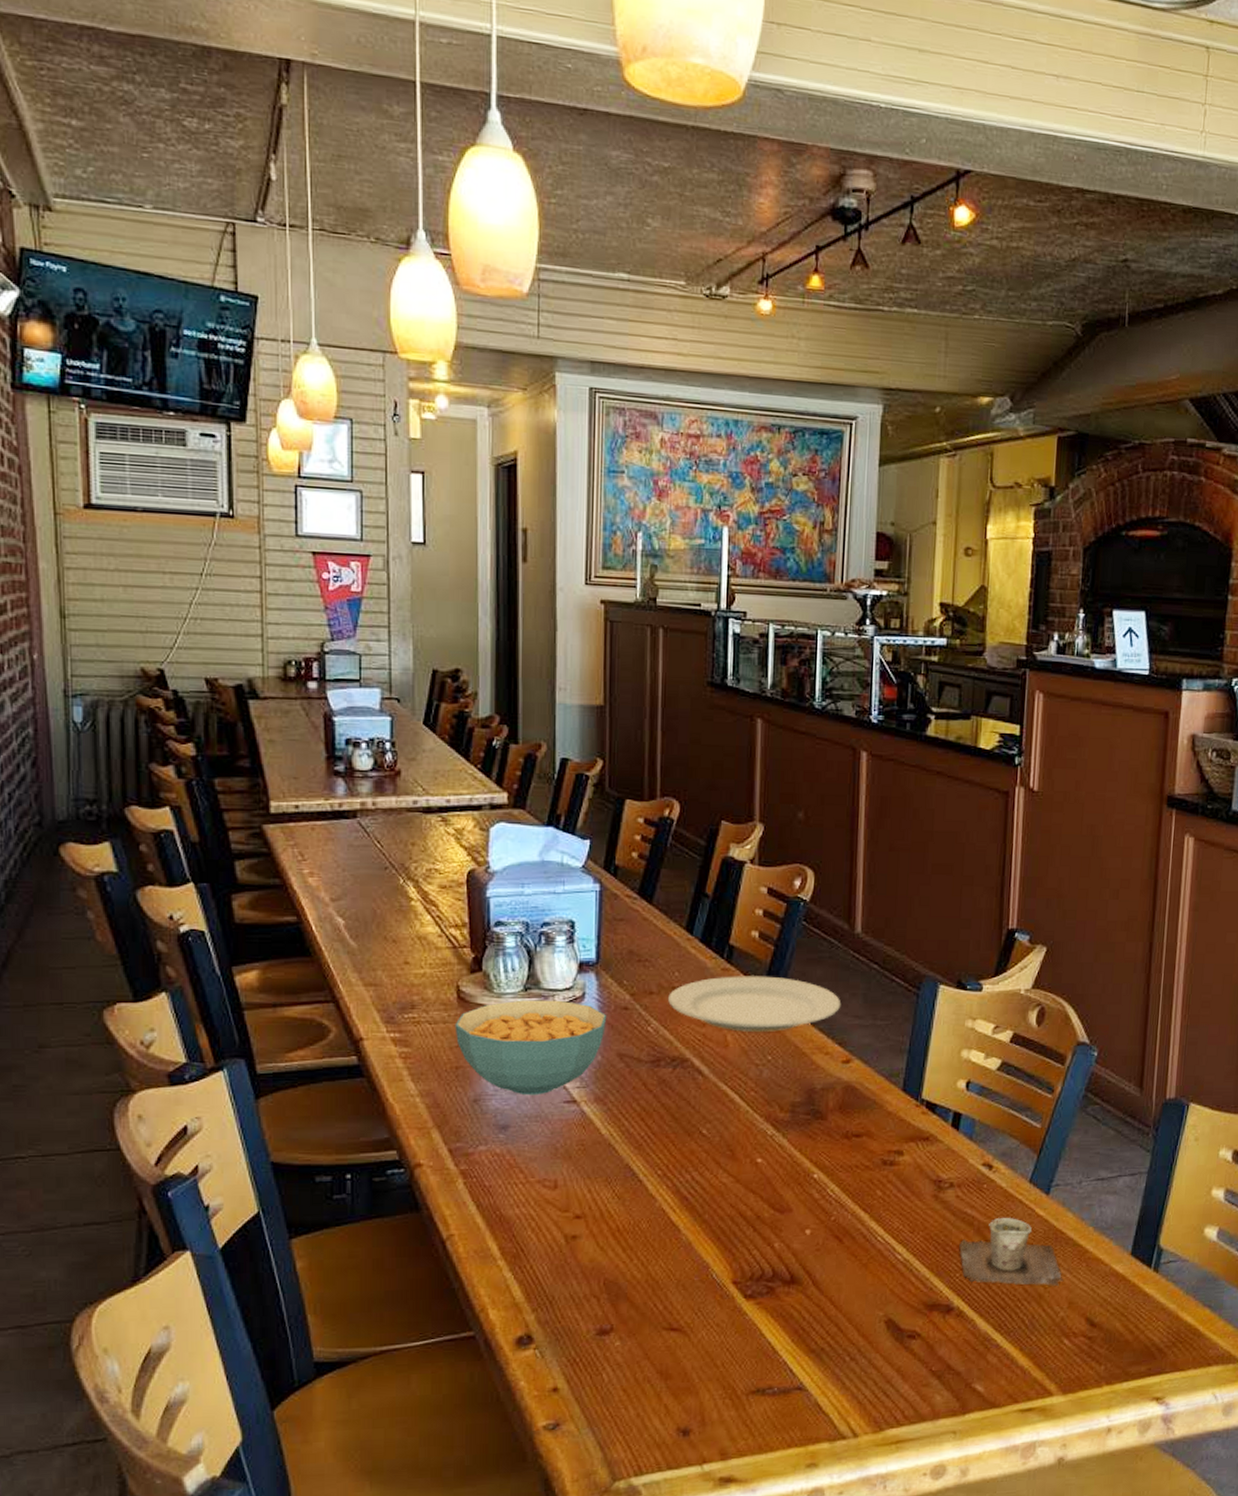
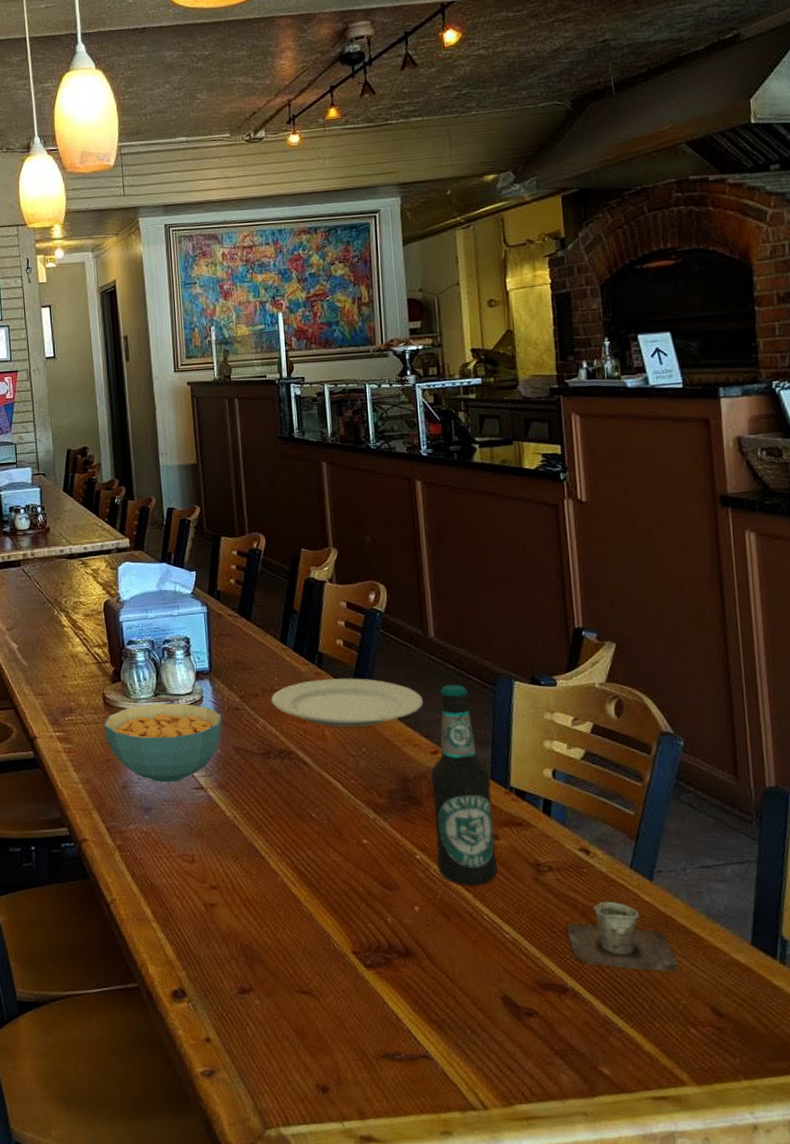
bottle: none [835,986,903,1205] -> present [430,684,498,885]

